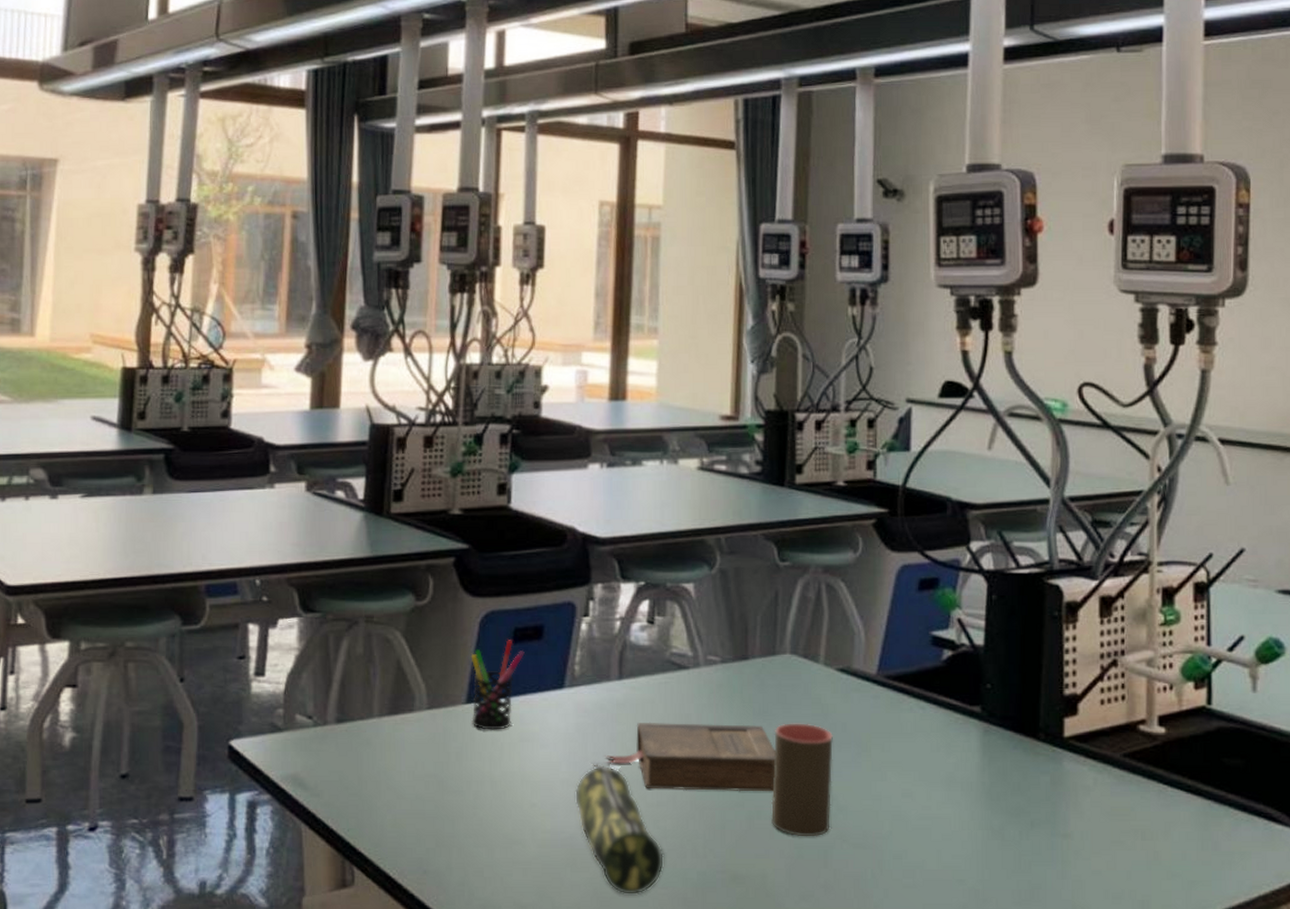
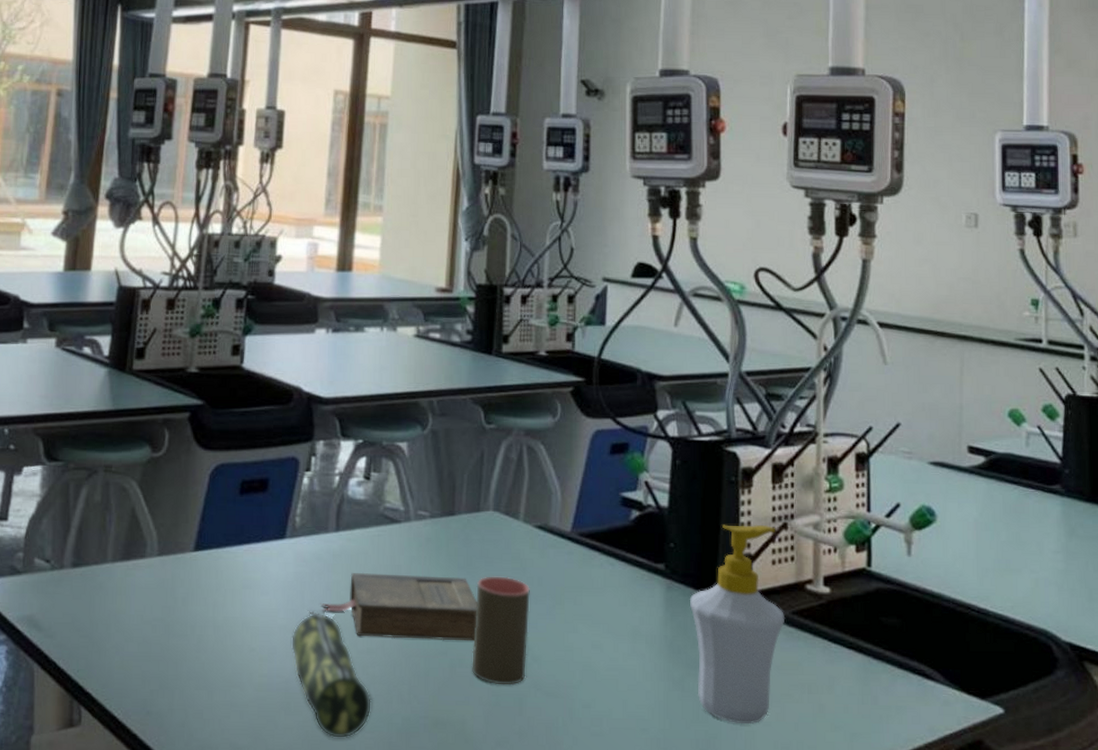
pen holder: present [470,640,525,730] -> none [198,491,250,577]
soap bottle: none [1010,662,1116,872] -> present [690,524,786,724]

